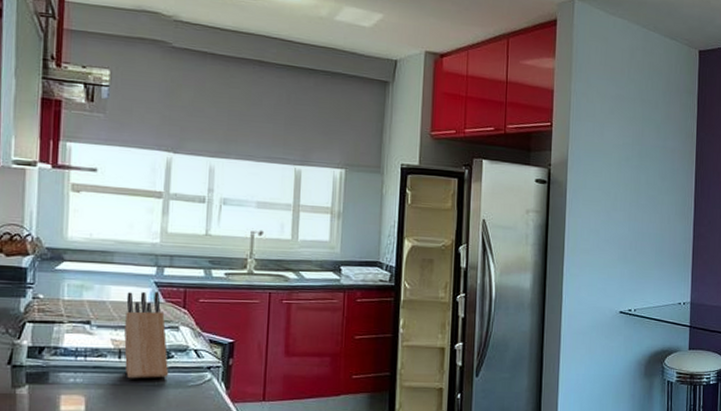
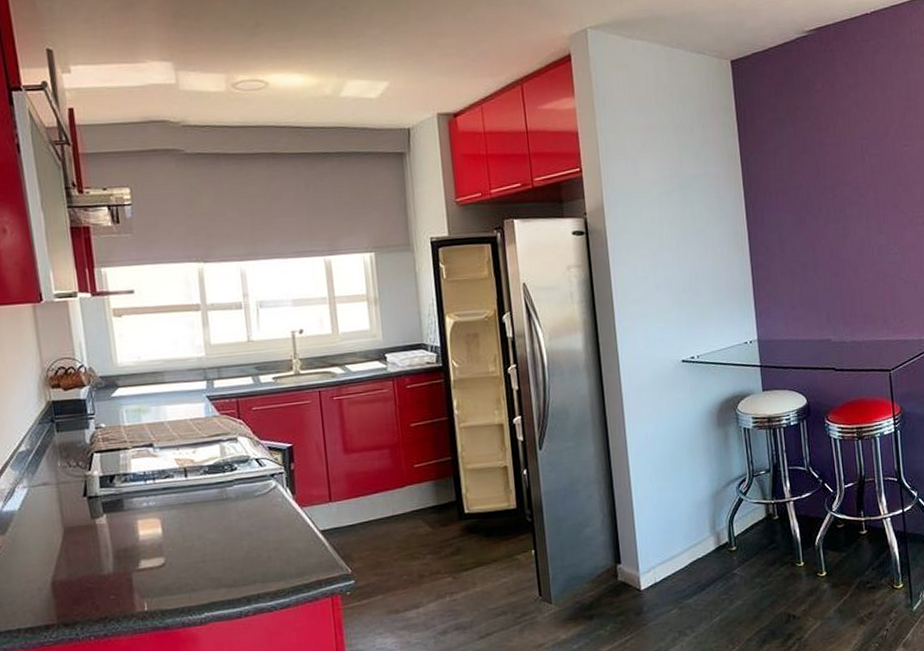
knife block: present [124,291,168,379] -> none [182,405,234,496]

